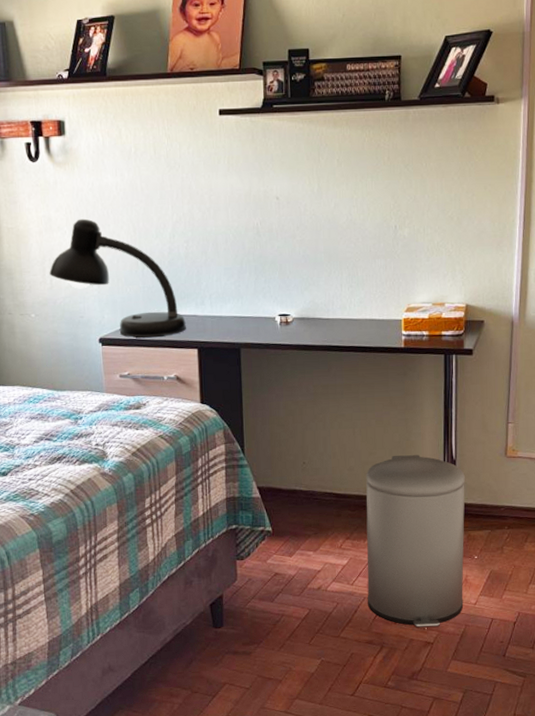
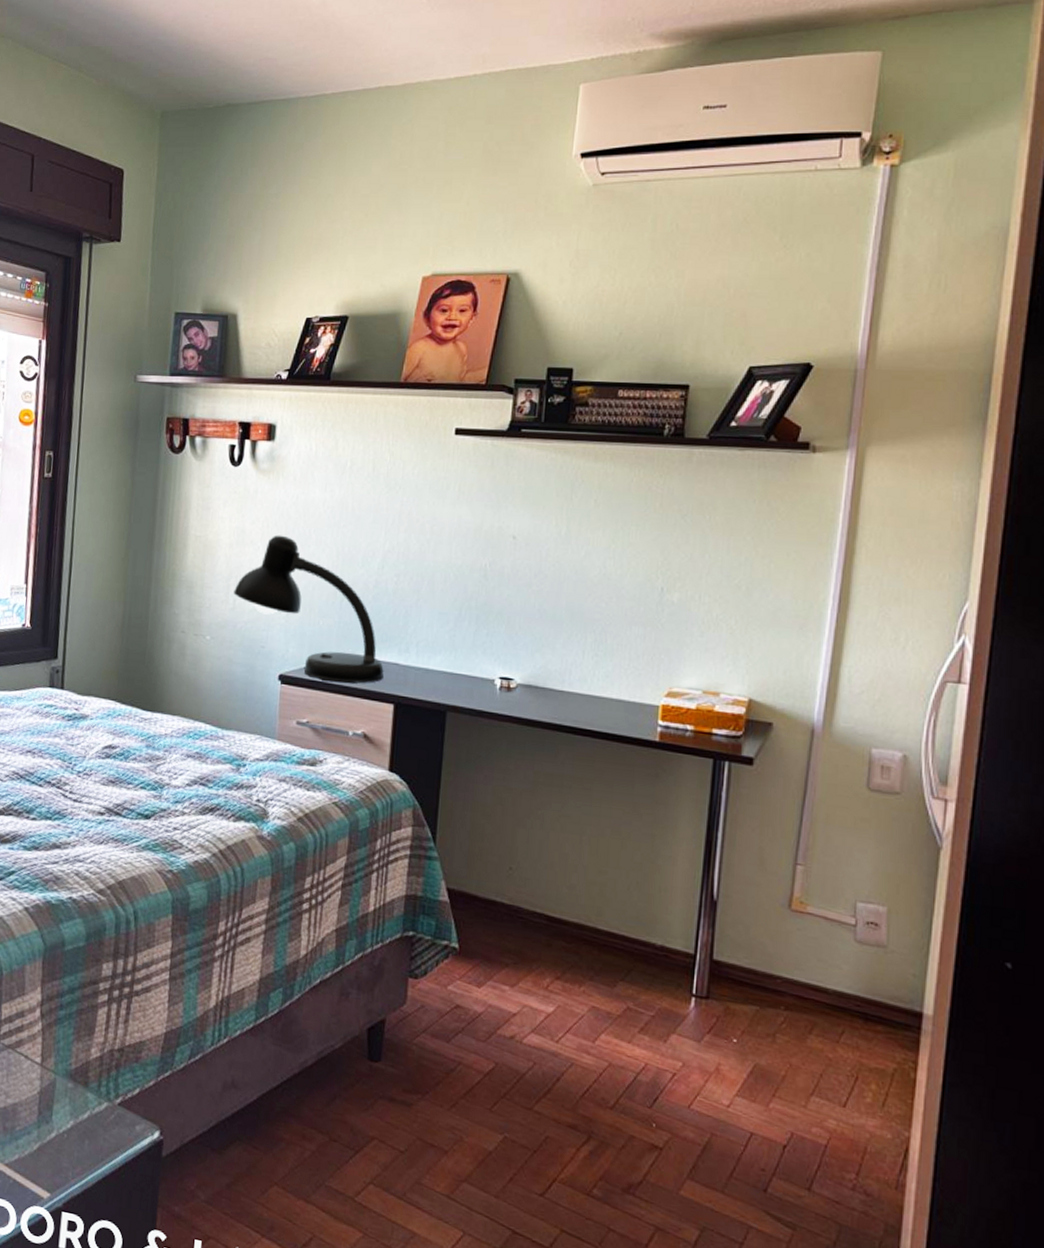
pedal bin: present [366,455,465,628] -> none [575,880,728,1128]

